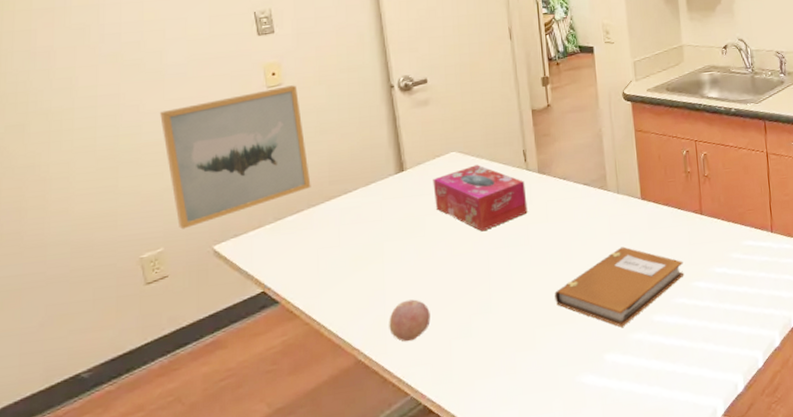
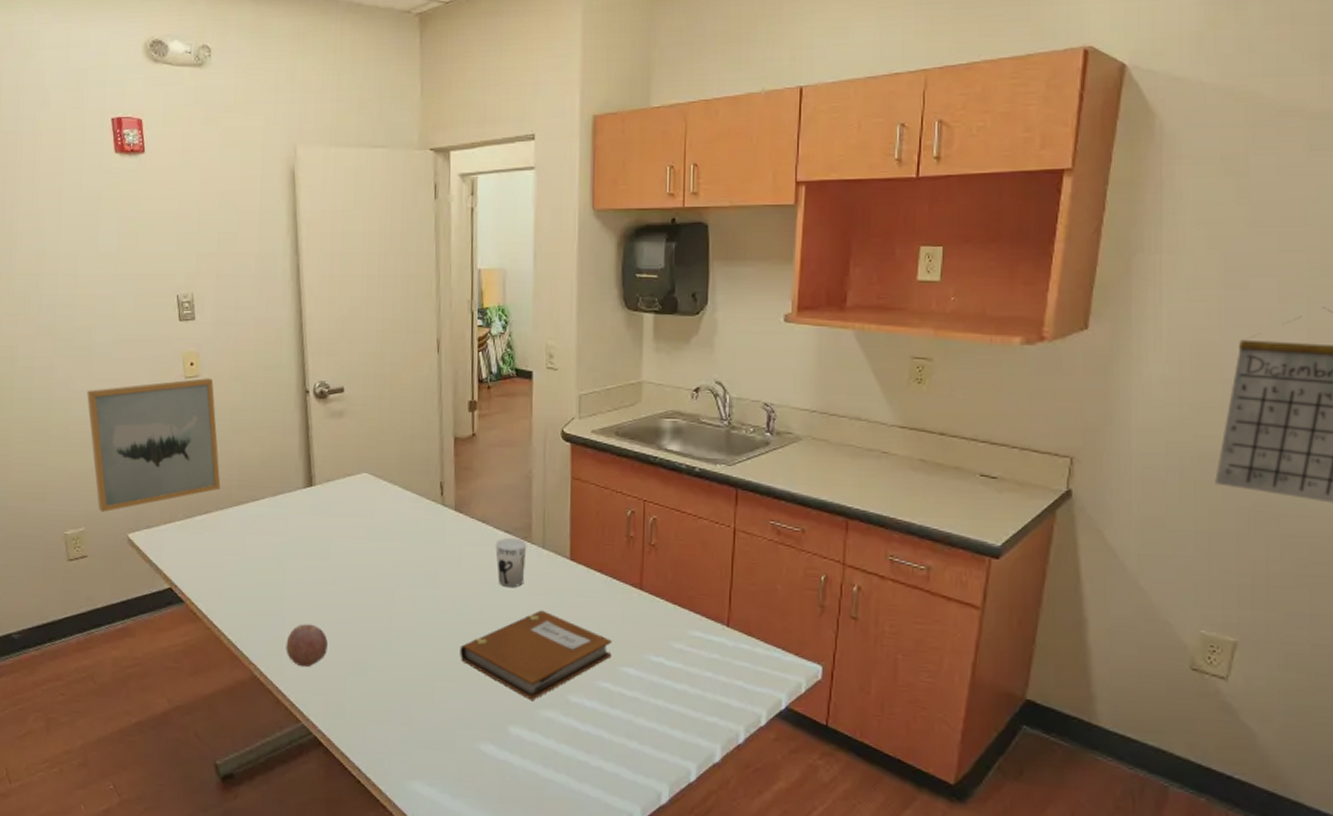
tissue box: present [433,165,528,232] -> none [341,491,440,566]
cup: none [577,188,605,233] -> present [495,537,527,588]

